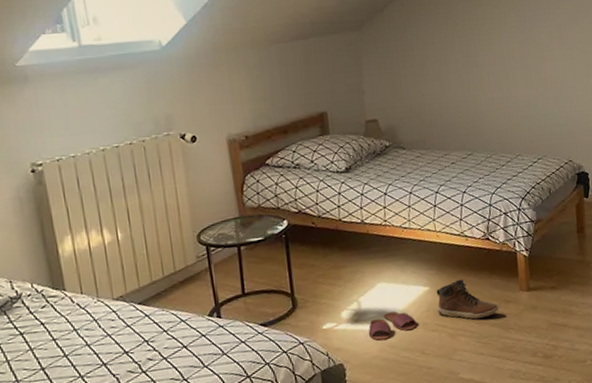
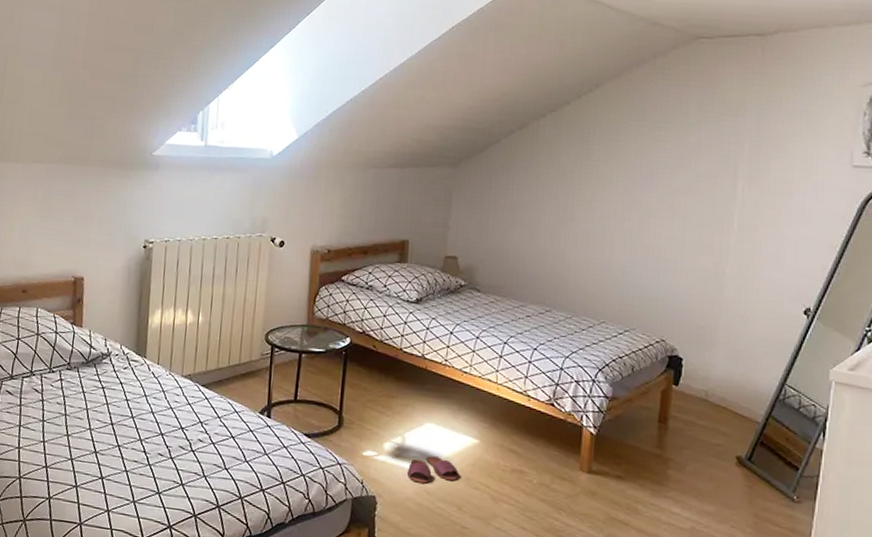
boot: present [436,279,499,320] -> none [483,440,552,490]

